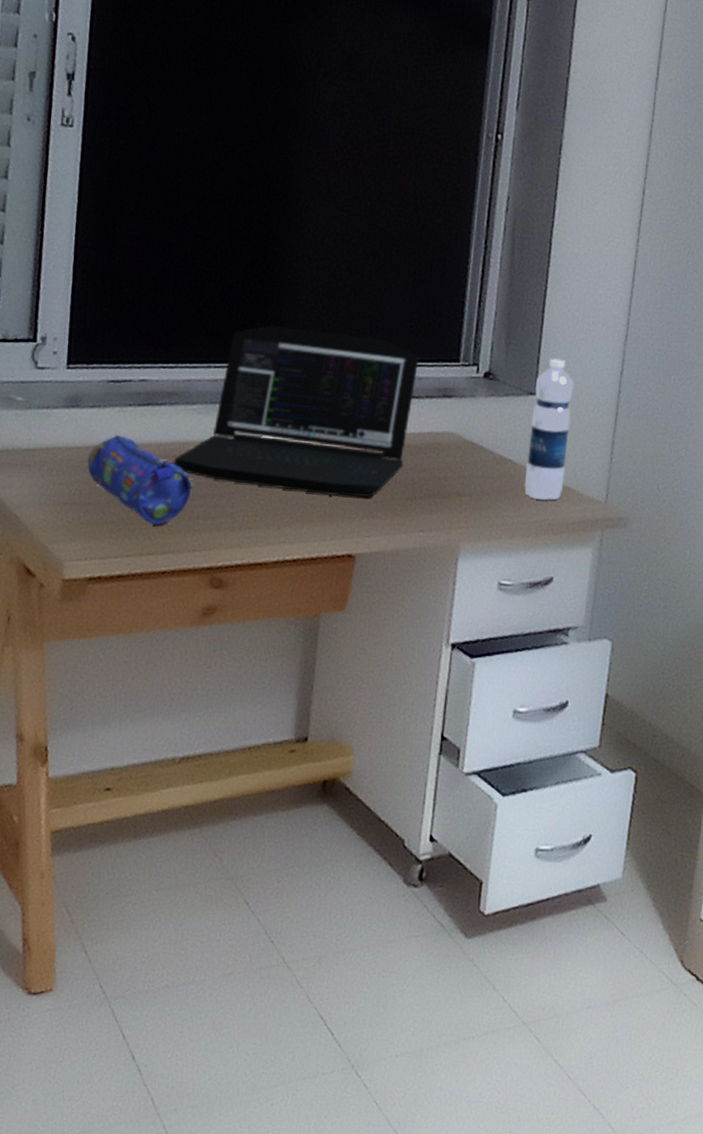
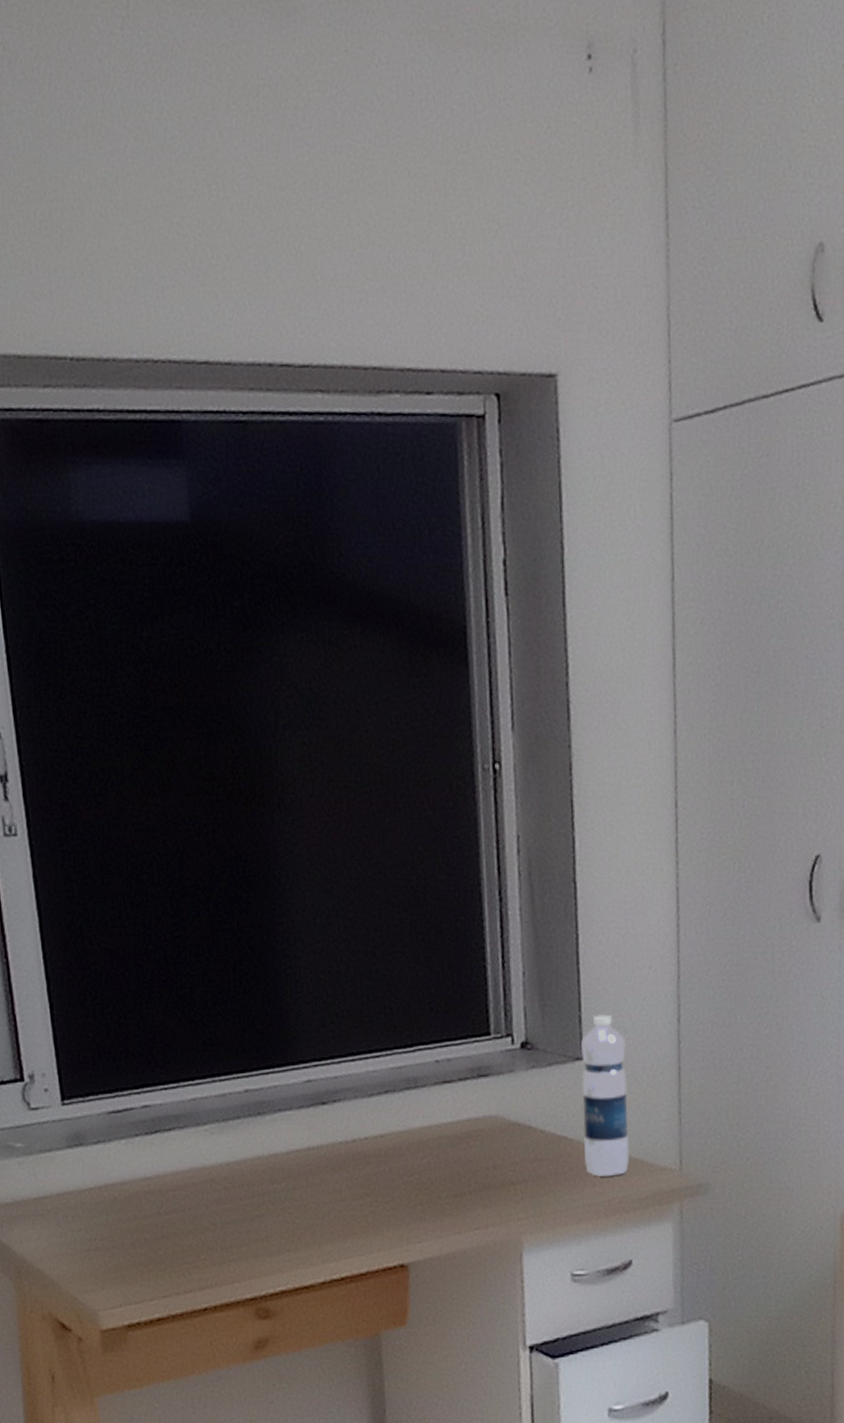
pencil case: present [87,434,195,526] -> none [102,1168,222,1261]
laptop: present [173,325,419,498] -> none [194,1021,446,1204]

